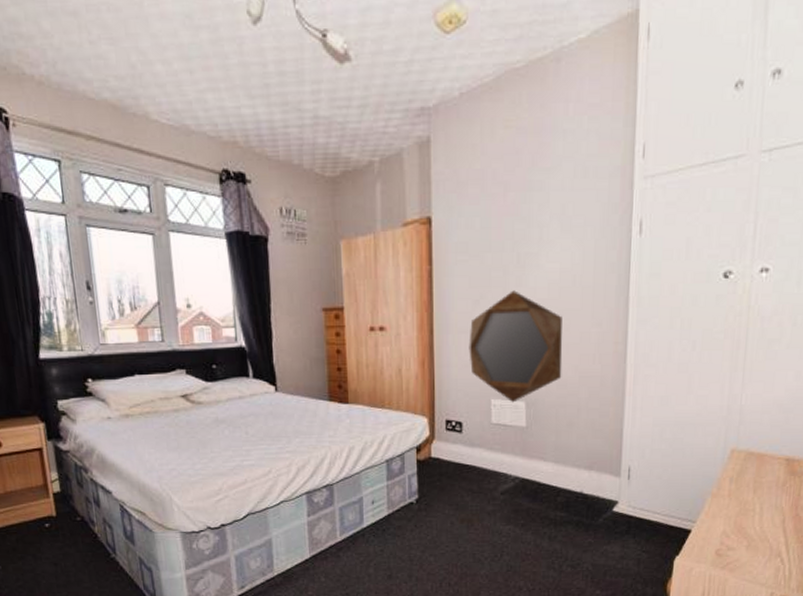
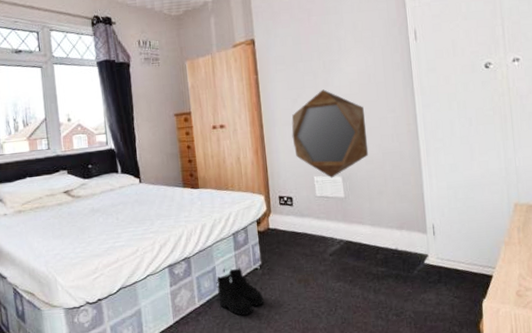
boots: none [362,501,418,554] -> present [216,268,264,316]

